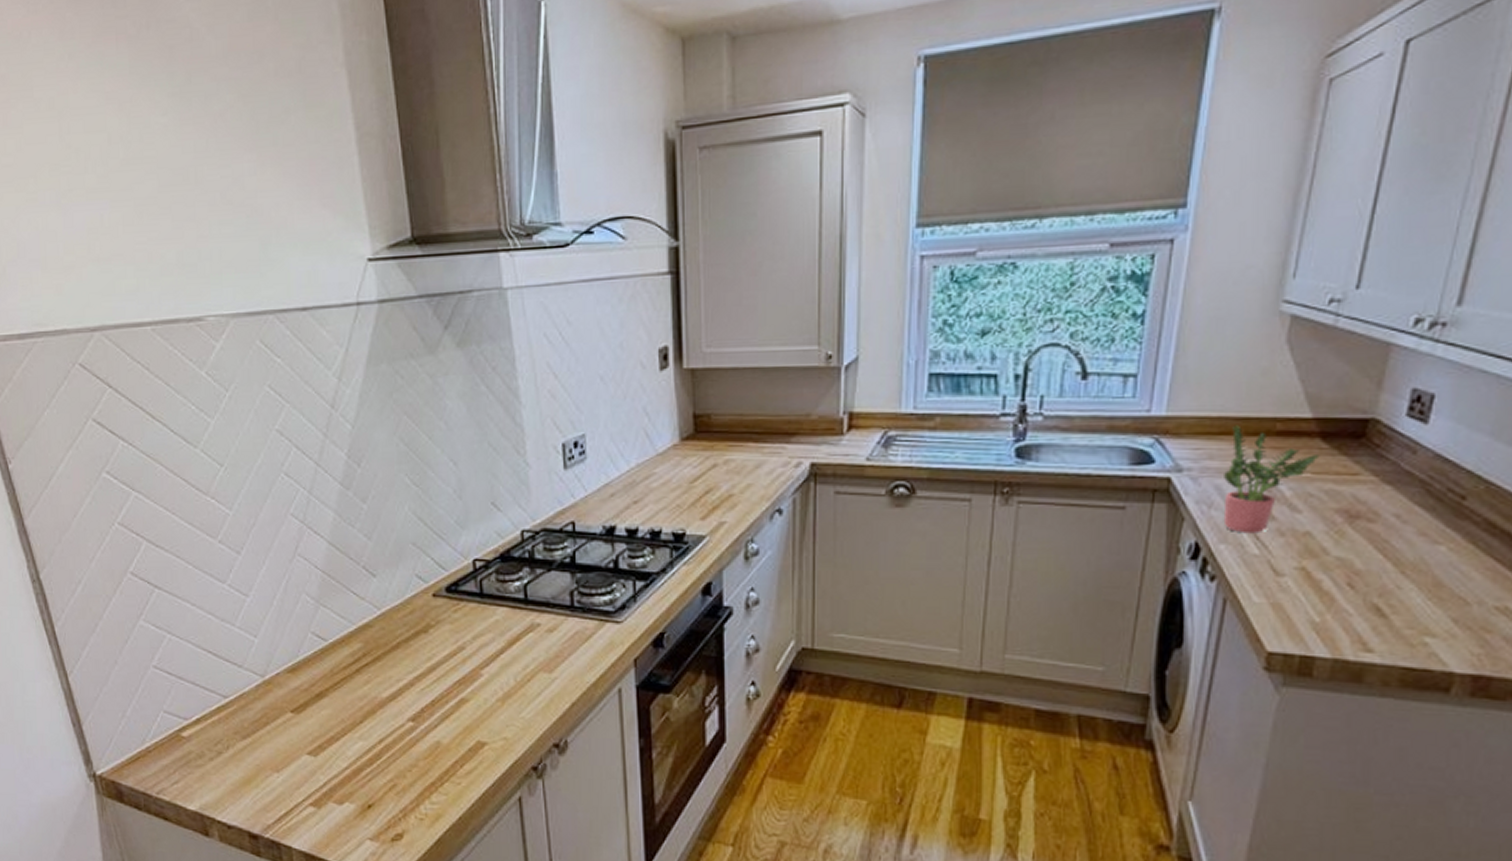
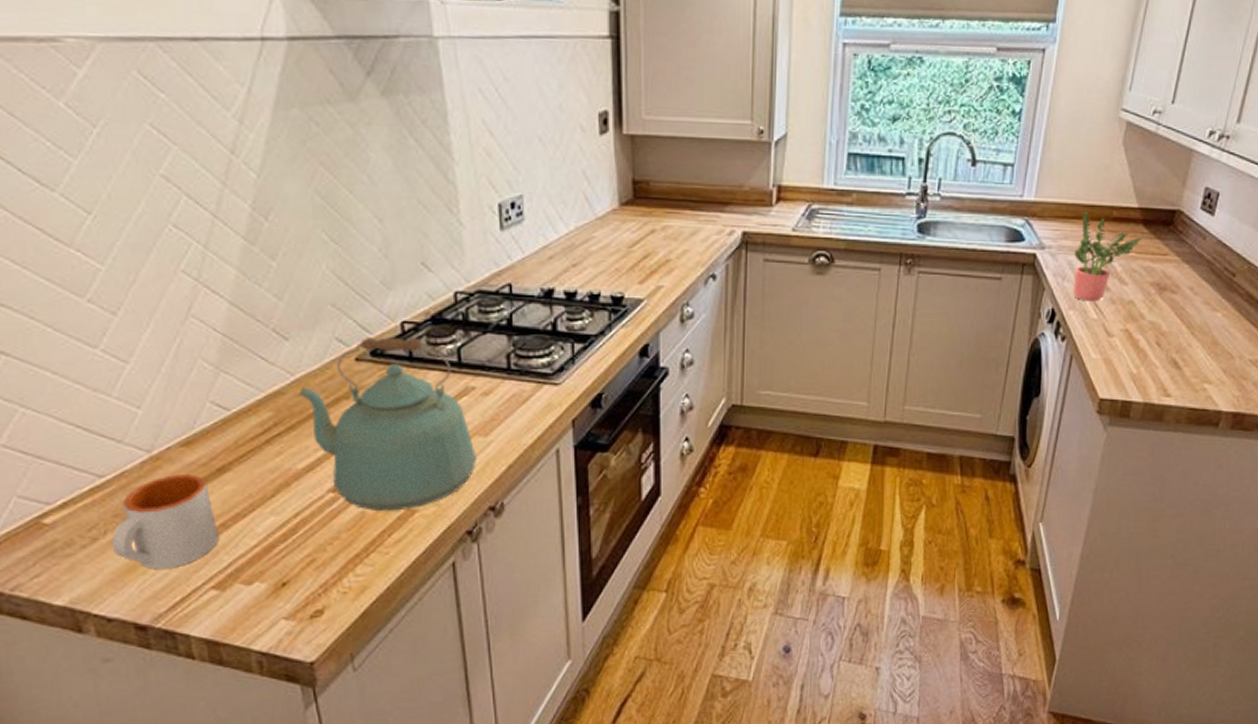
mug: none [232,698,316,784] -> present [111,474,219,569]
kettle: none [384,574,543,743] -> present [299,337,478,512]

